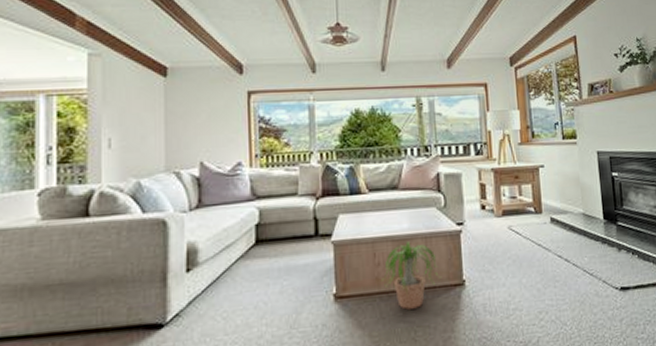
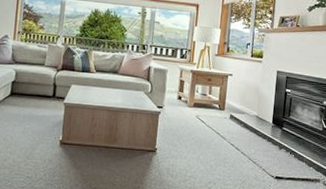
potted plant: present [380,241,438,310] -> none [95,113,139,162]

